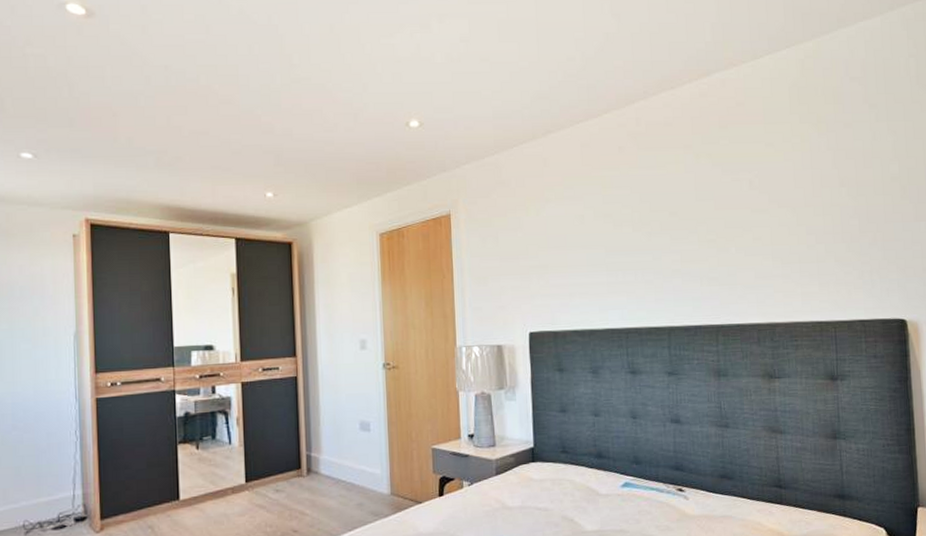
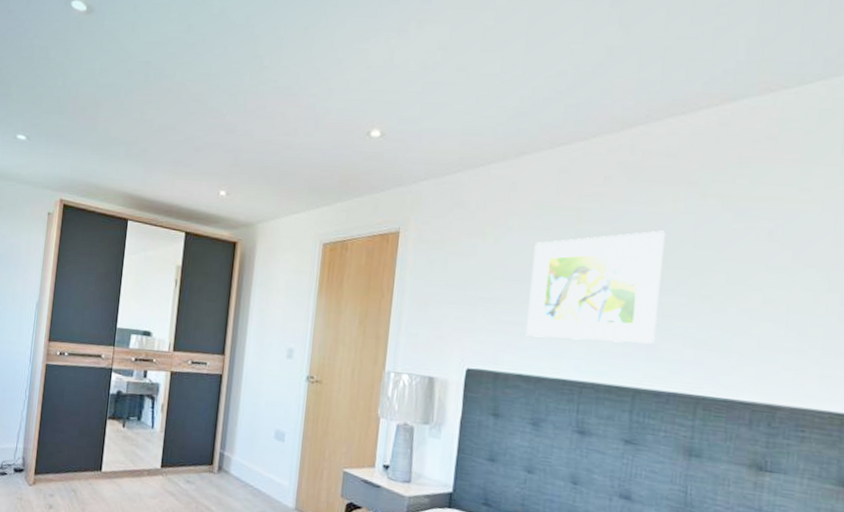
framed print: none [571,189,678,295] -> present [526,230,665,344]

